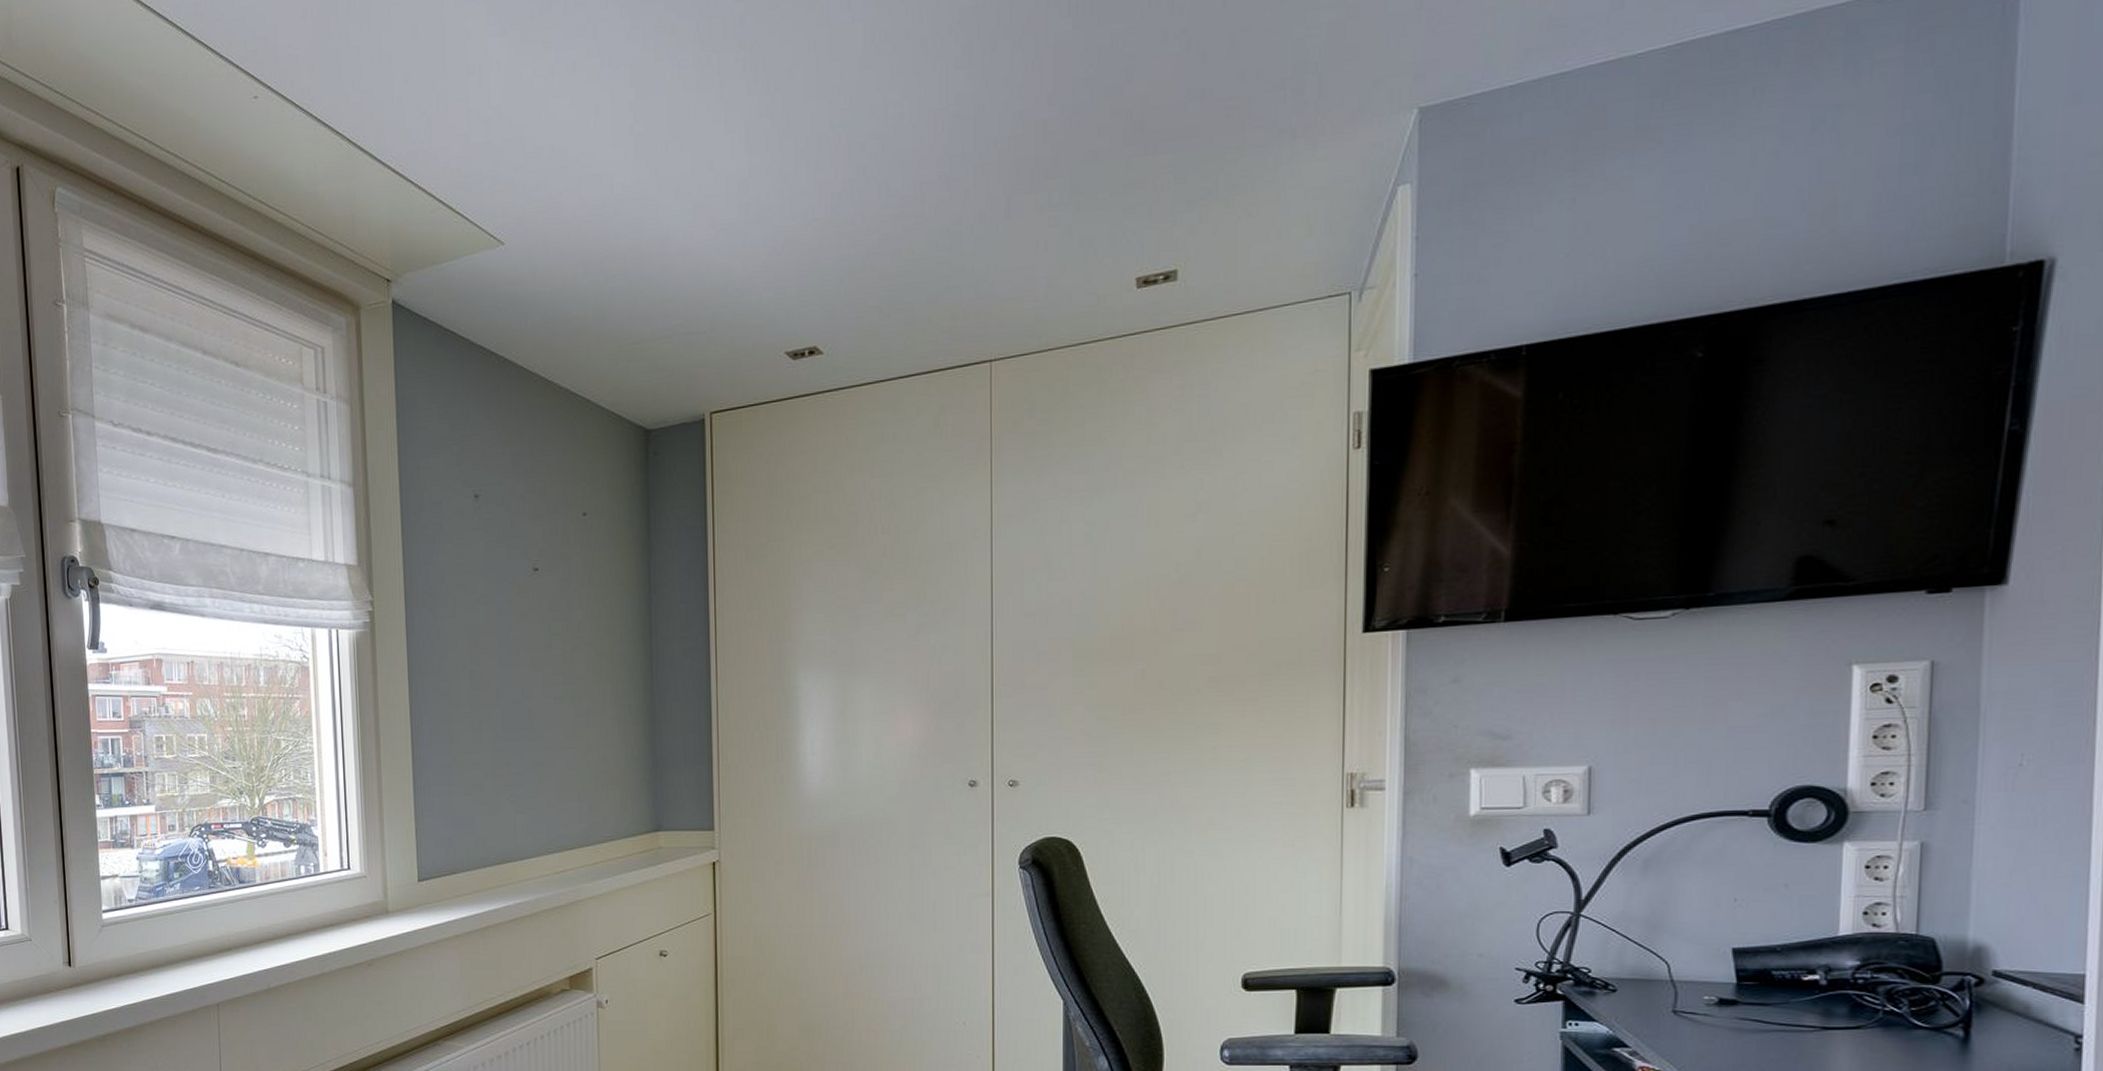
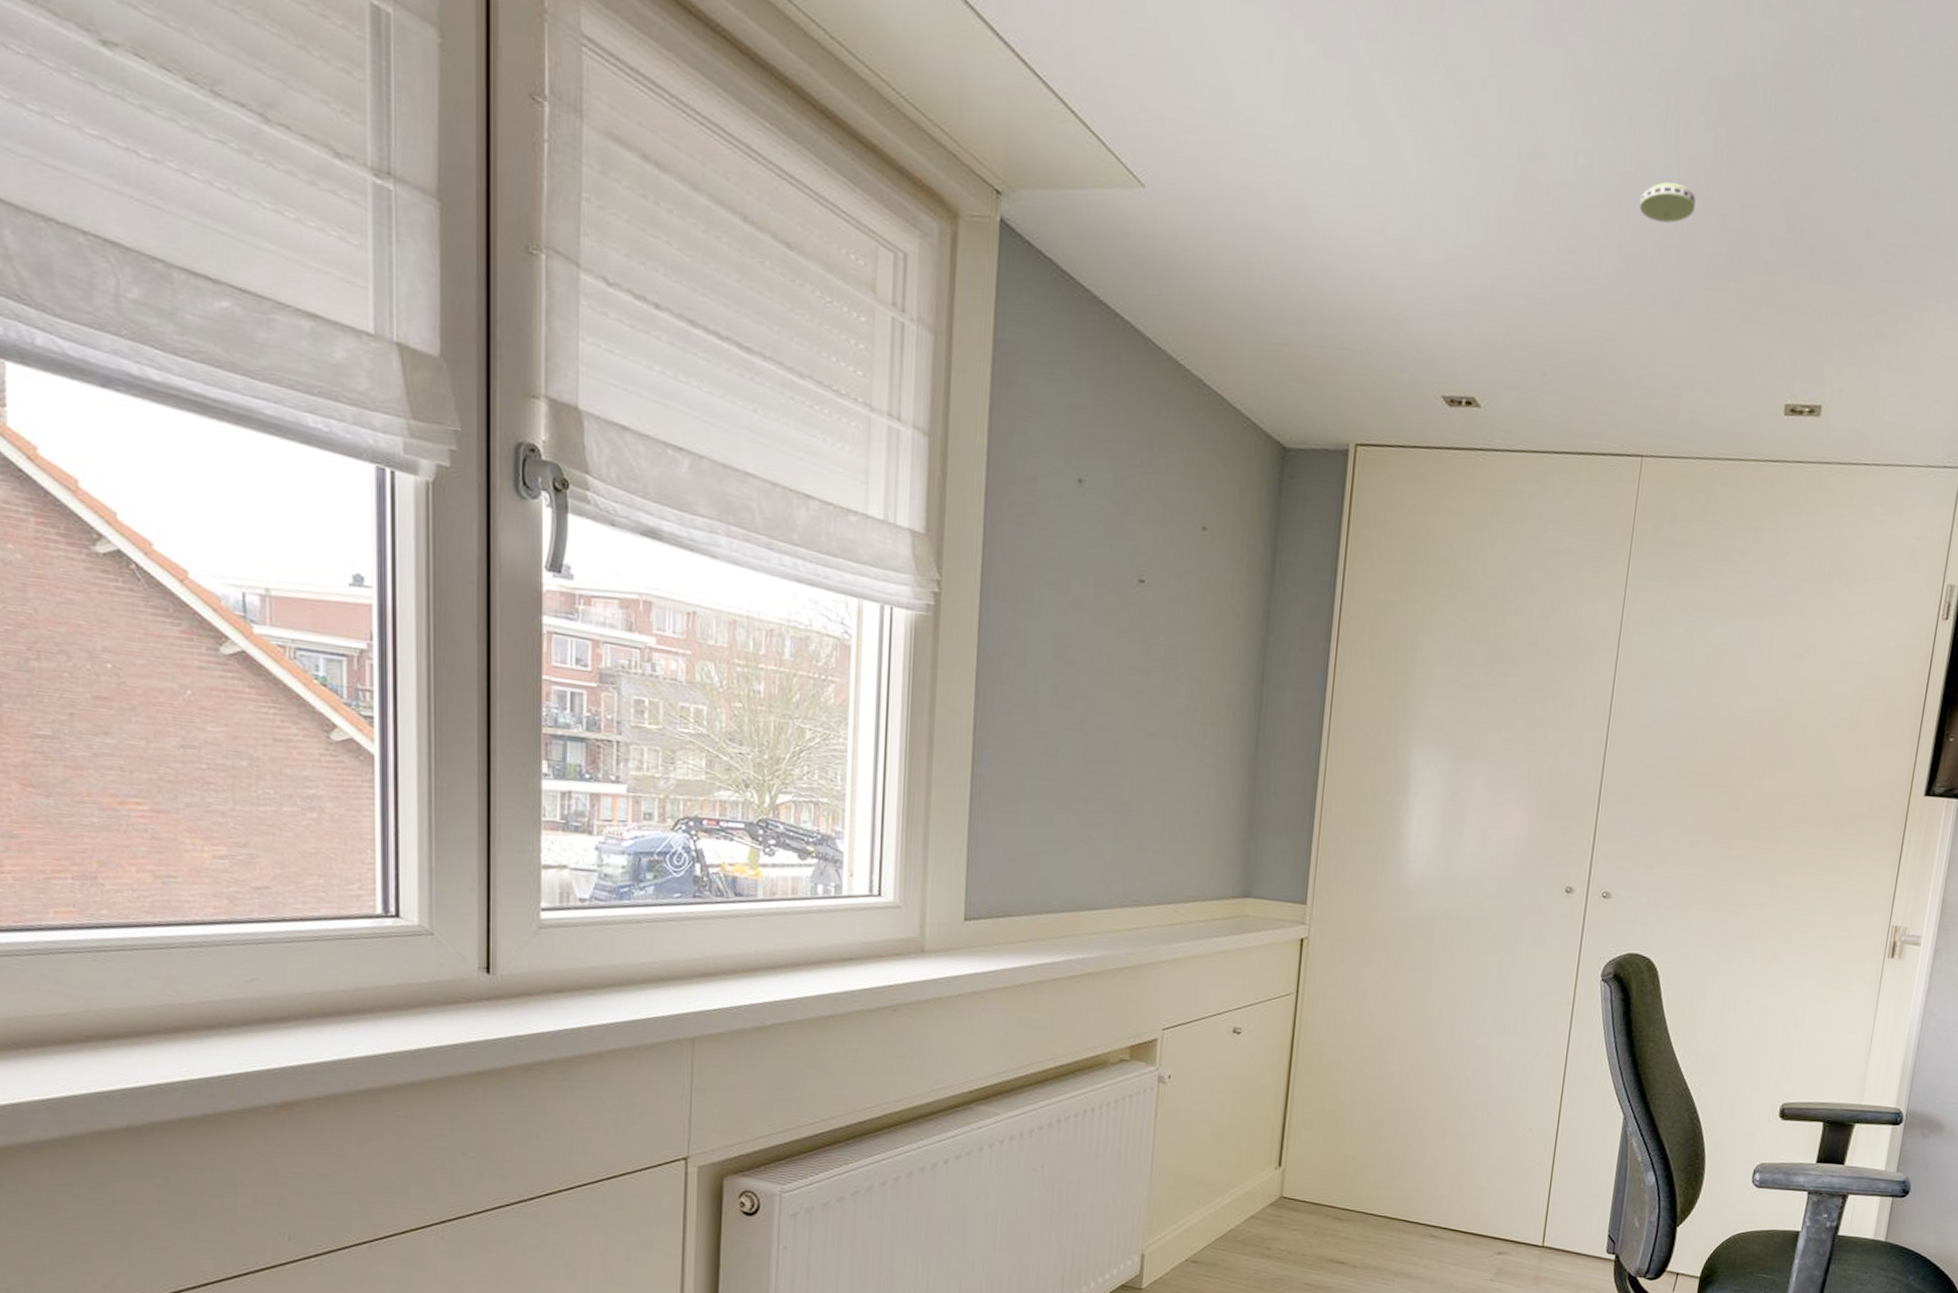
smoke detector: none [955,105,1012,146] -> present [1639,182,1696,223]

